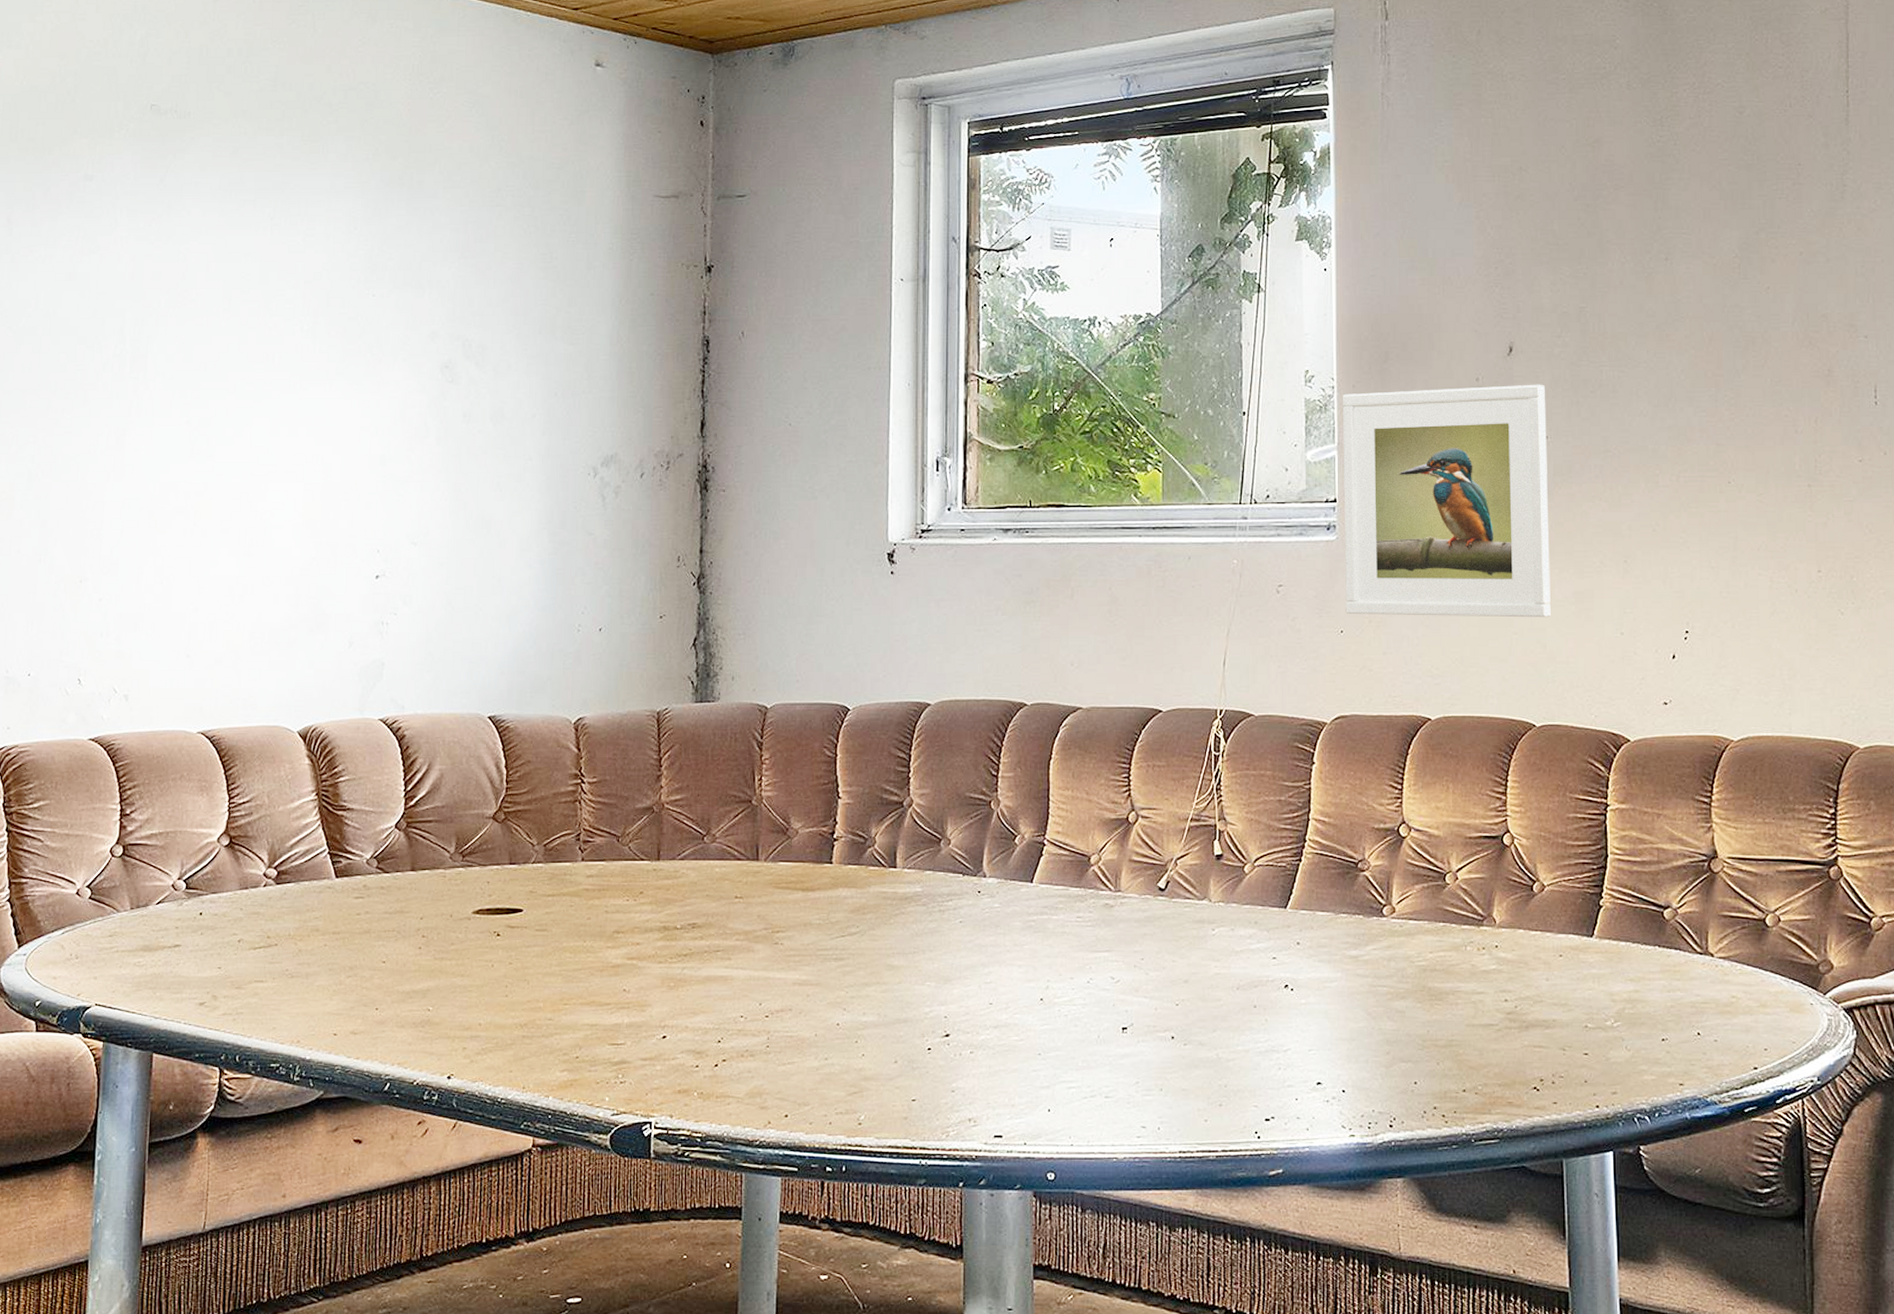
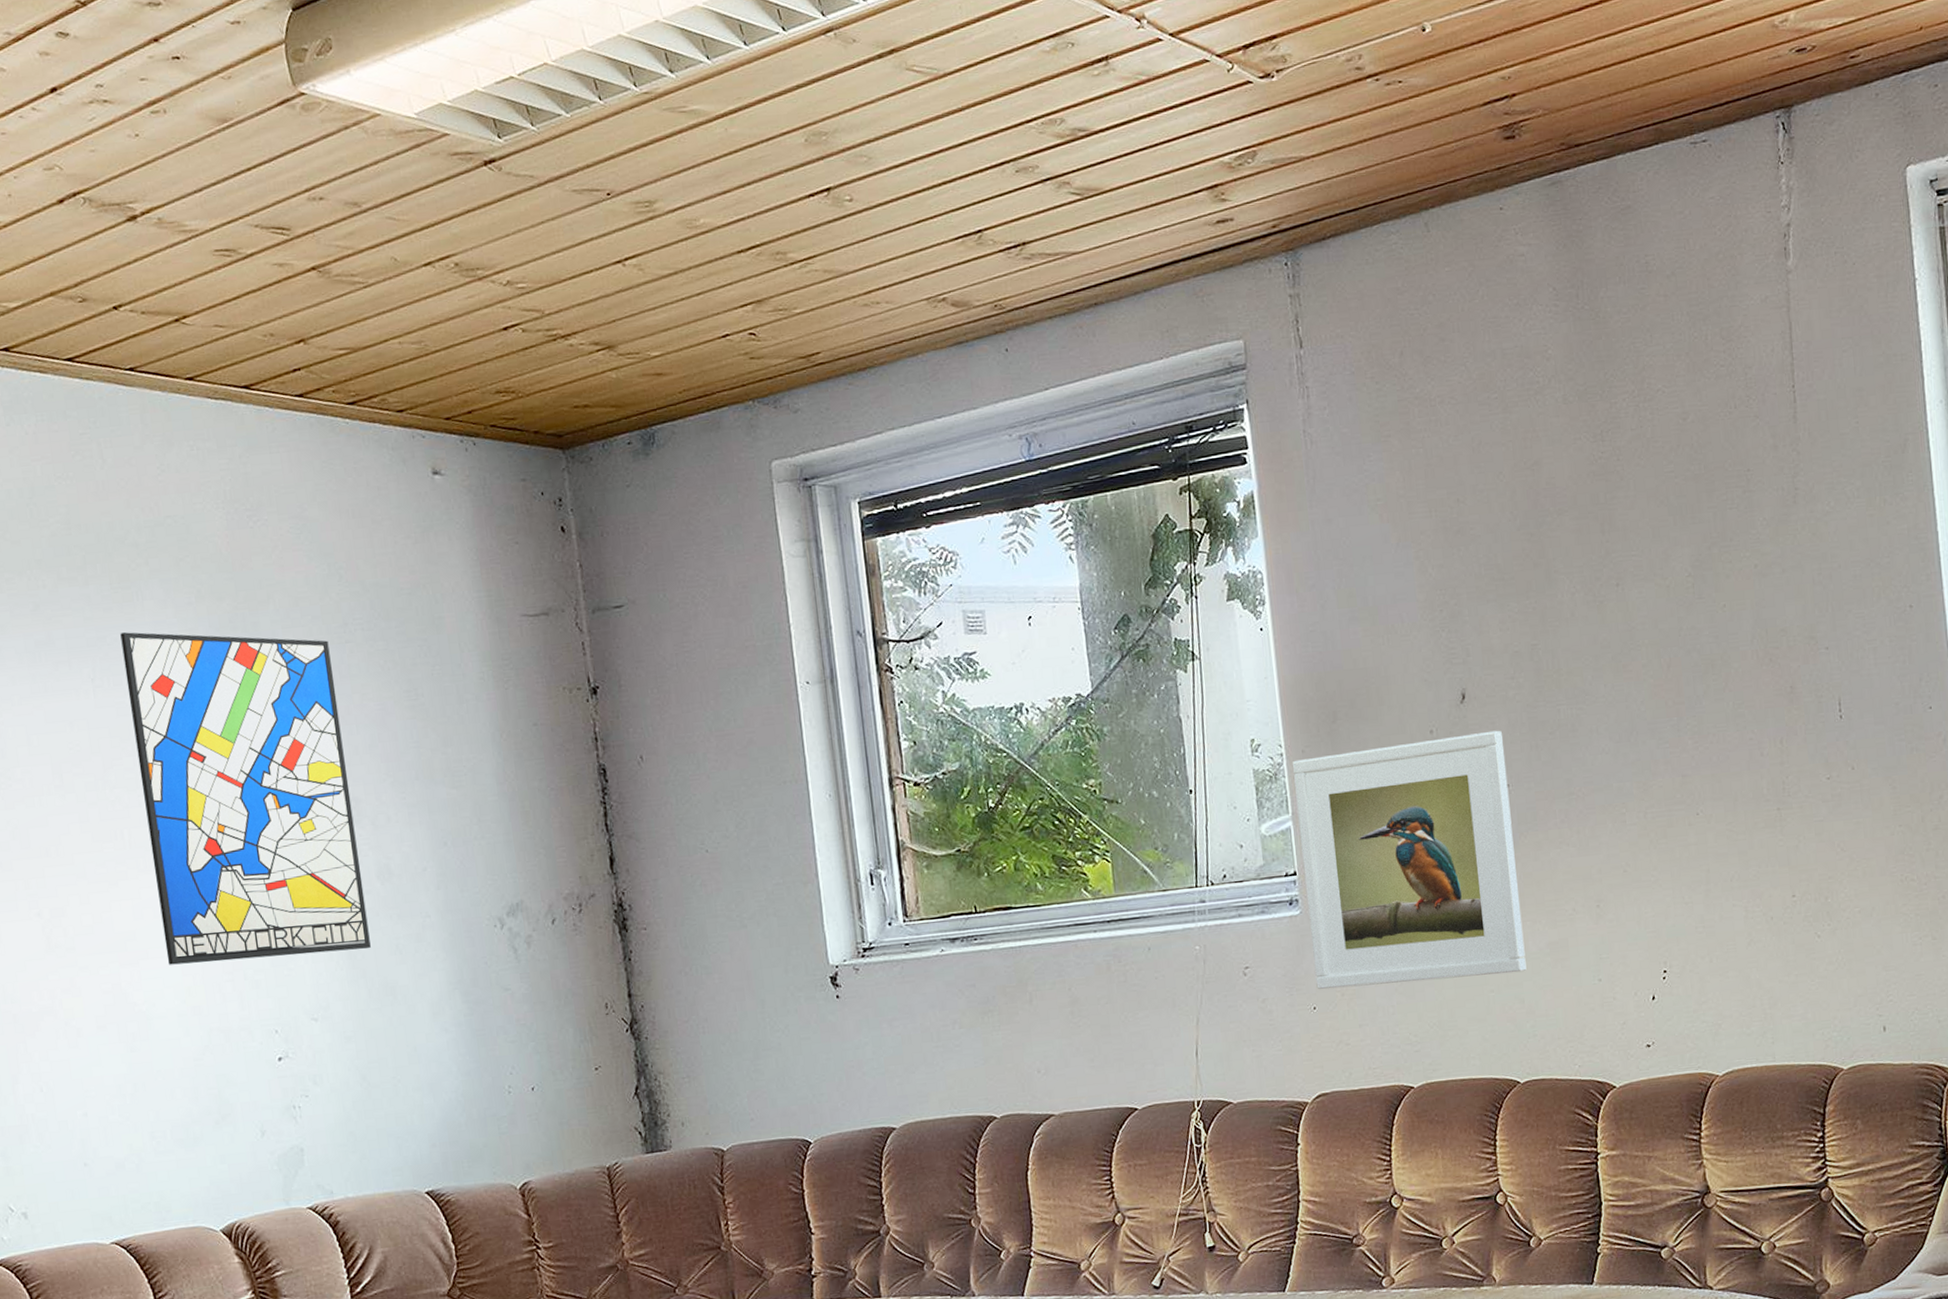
wall art: none [293,180,481,484] -> present [120,632,371,965]

